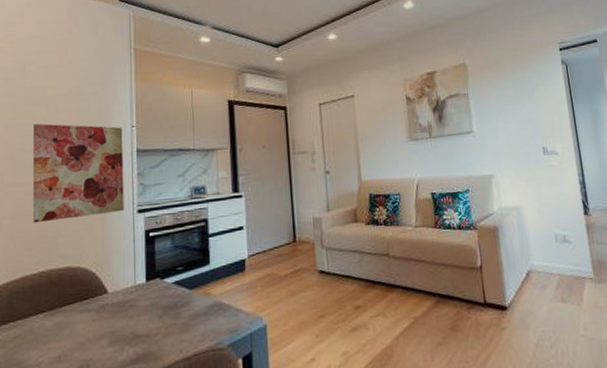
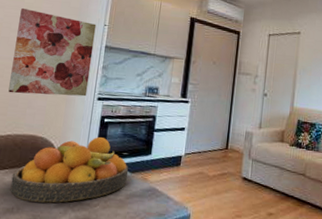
fruit bowl: none [53,255,188,345] -> present [10,137,129,203]

